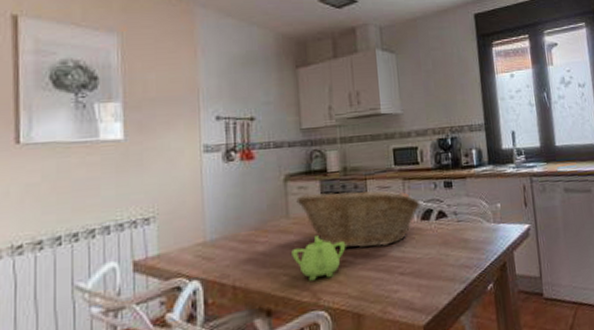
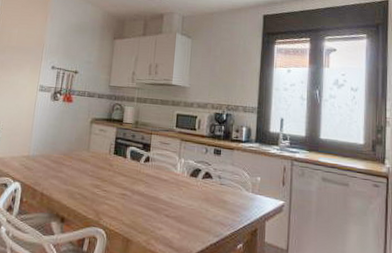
teapot: present [291,235,346,281] -> none [86,169,128,205]
fruit basket: present [296,190,422,249] -> none [97,136,193,191]

